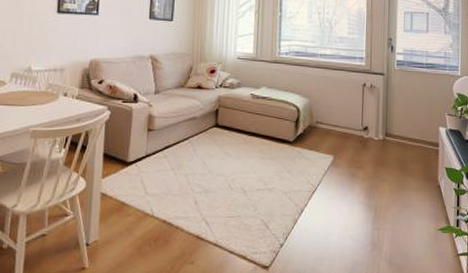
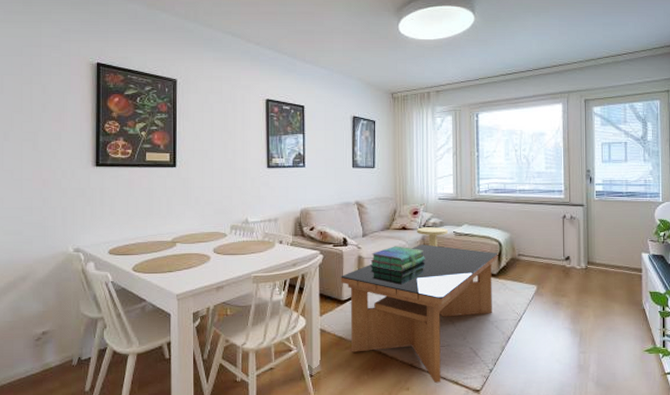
coffee table: none [128,105,296,257] -> present [341,244,498,383]
stack of books: none [161,105,220,134] -> present [370,246,425,272]
side table: none [213,87,246,109] -> present [417,227,449,247]

